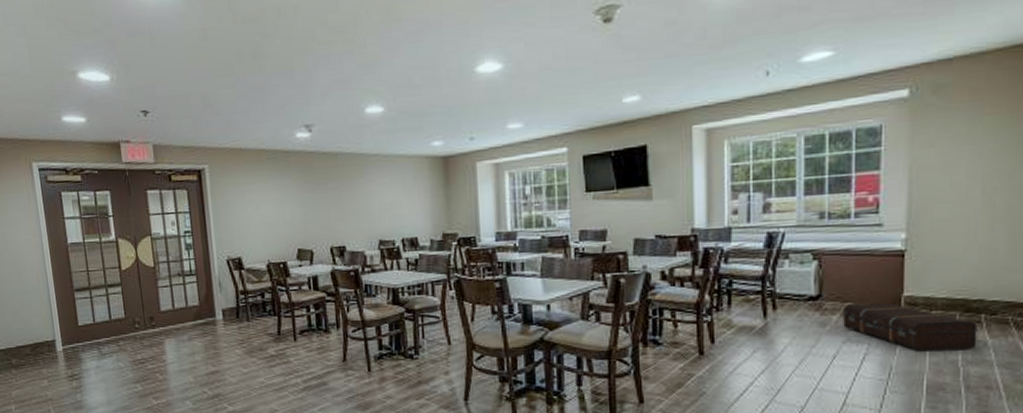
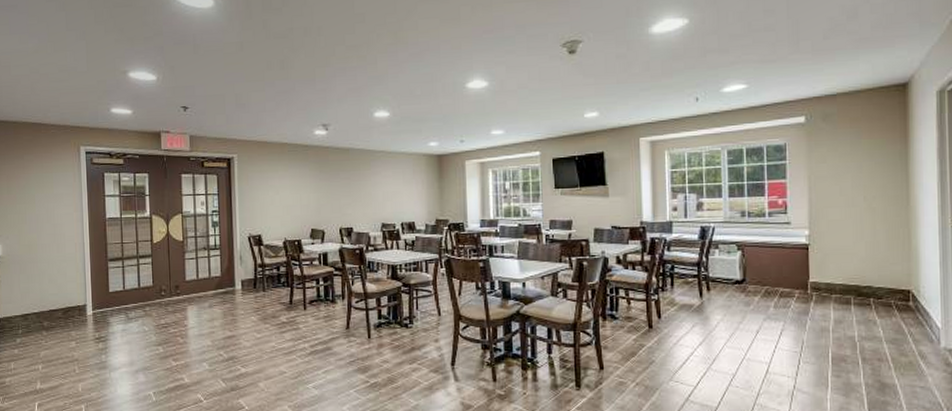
suitcase: present [841,301,978,352] -> none [762,286,869,329]

